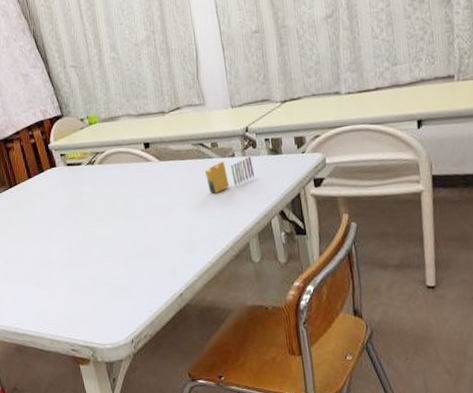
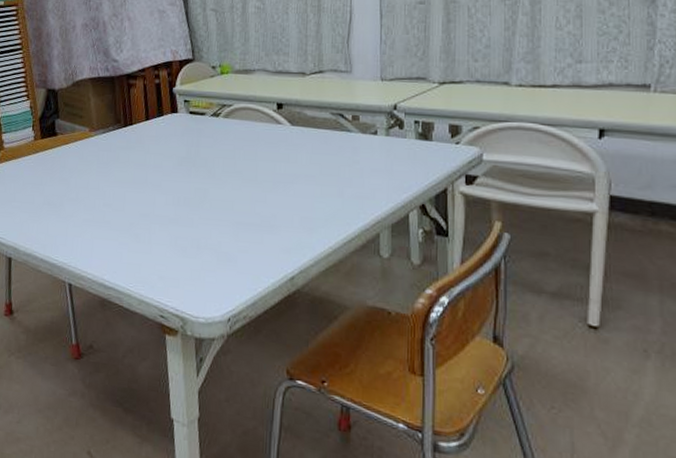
crayon: present [205,156,254,194] -> none [341,137,397,172]

